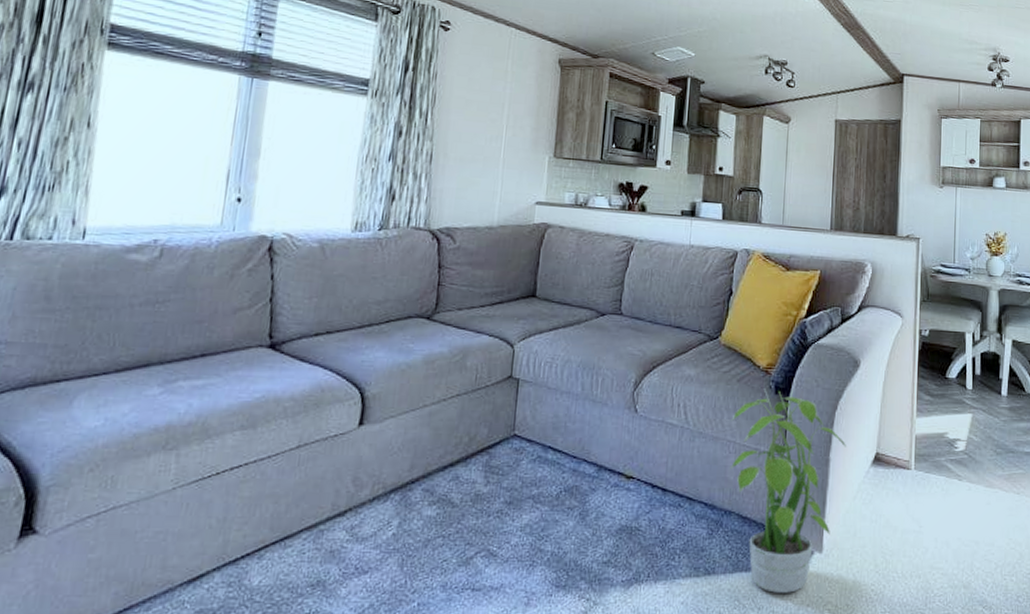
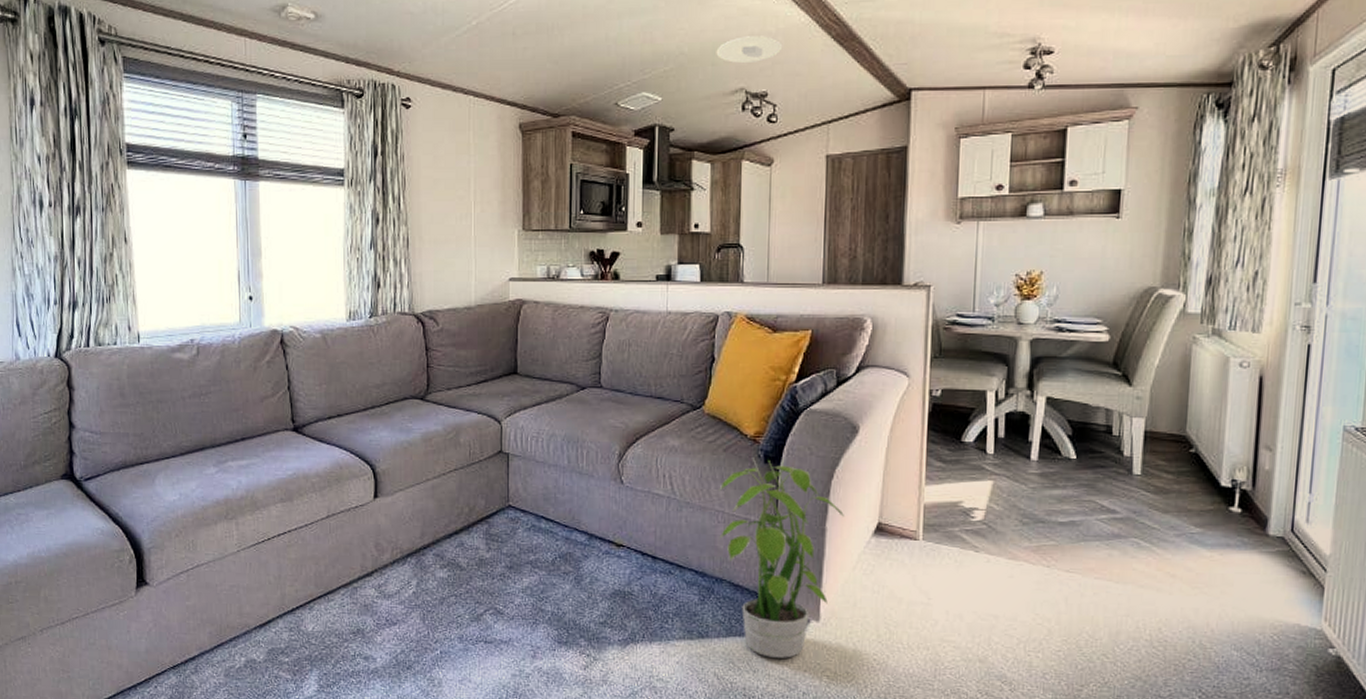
recessed light: none [744,13,801,36] -> present [716,36,783,63]

